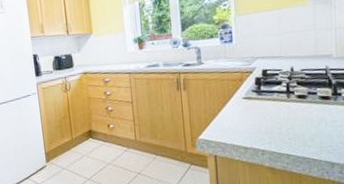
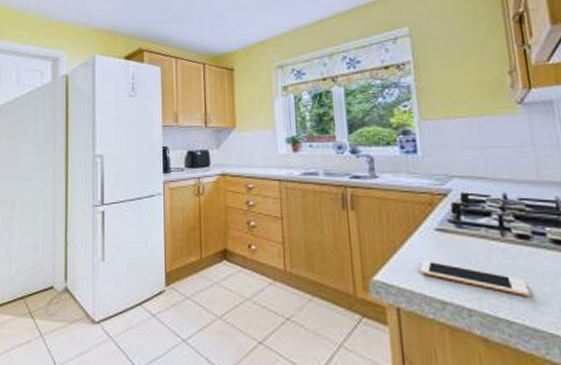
cell phone: none [231,120,302,137] -> present [420,260,530,296]

